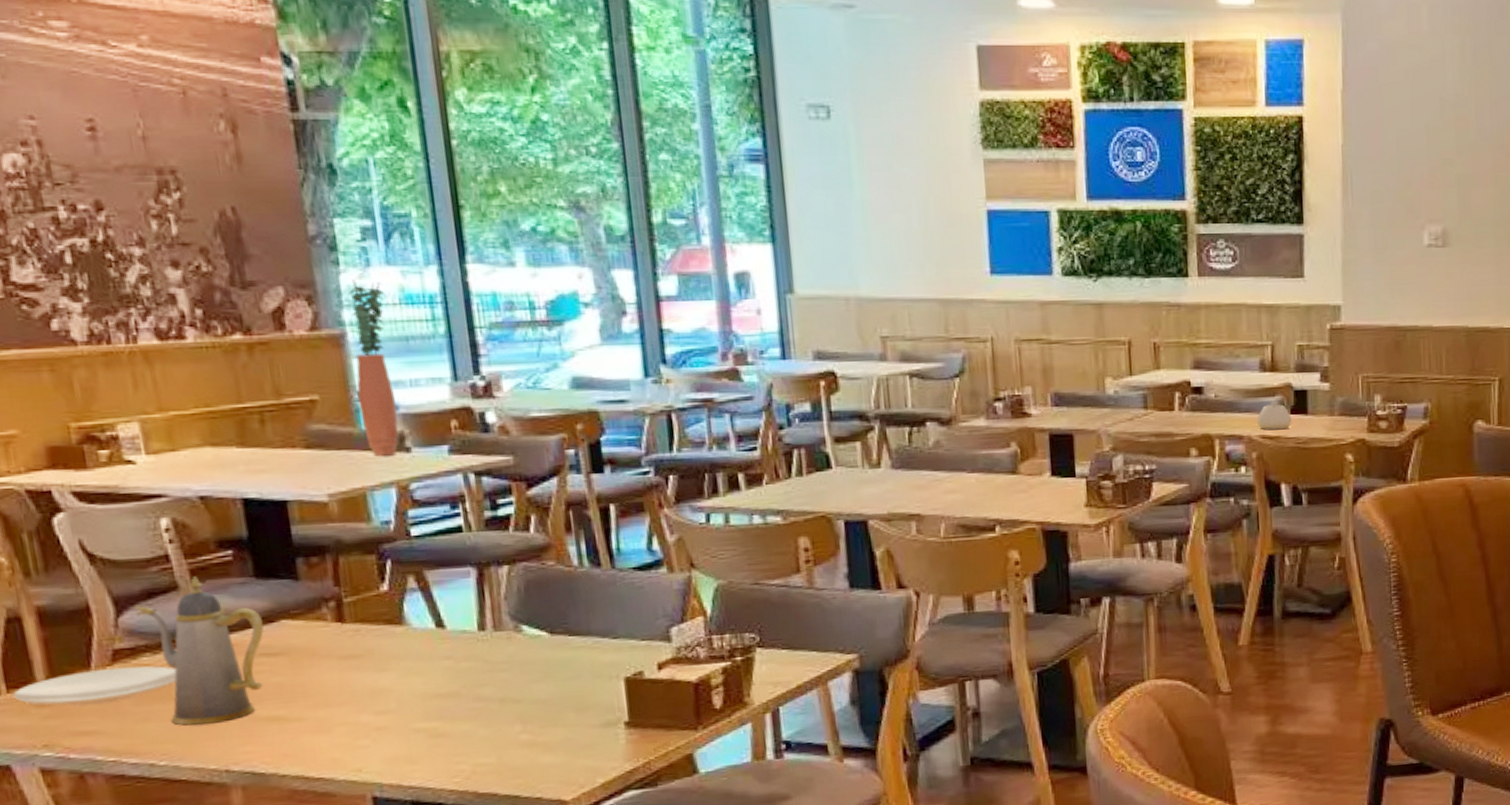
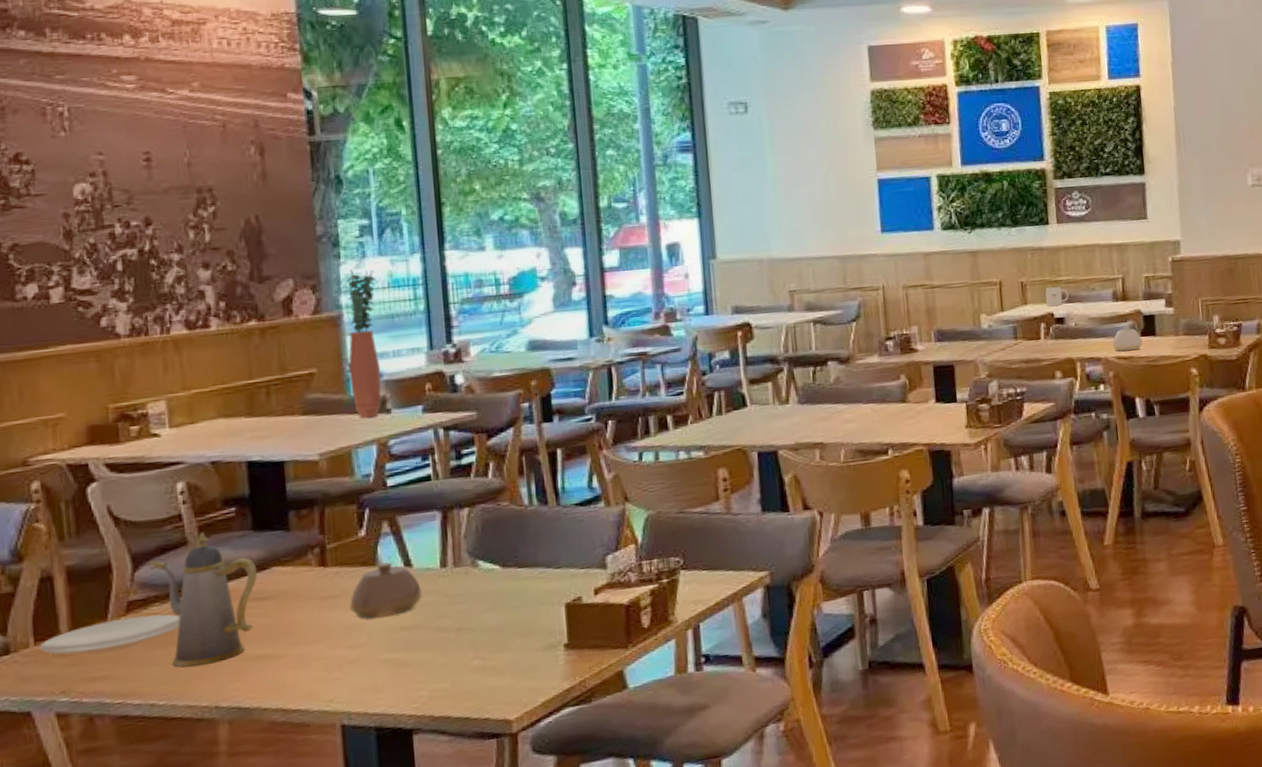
sugar bowl: none [374,621,459,683] -> present [349,562,422,619]
mug: none [1181,350,1209,374] -> present [1045,286,1069,307]

